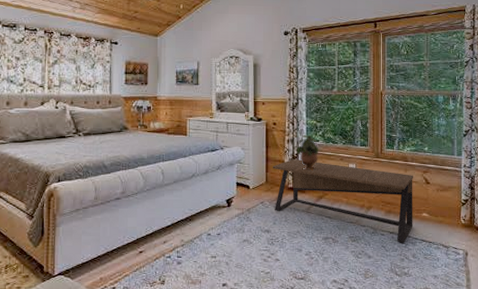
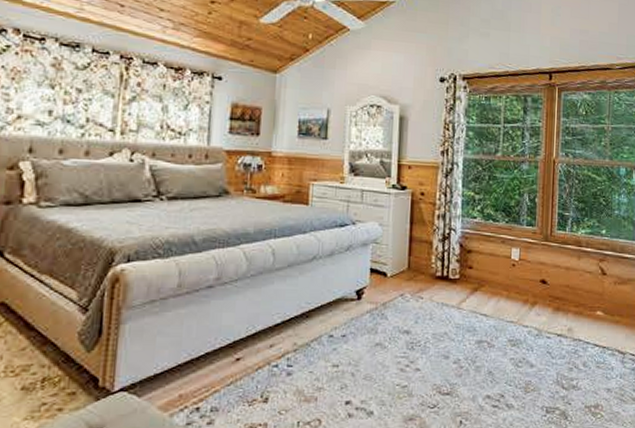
bench: present [273,158,414,243] -> none [417,239,588,348]
potted plant: present [297,134,318,170] -> none [448,209,475,255]

